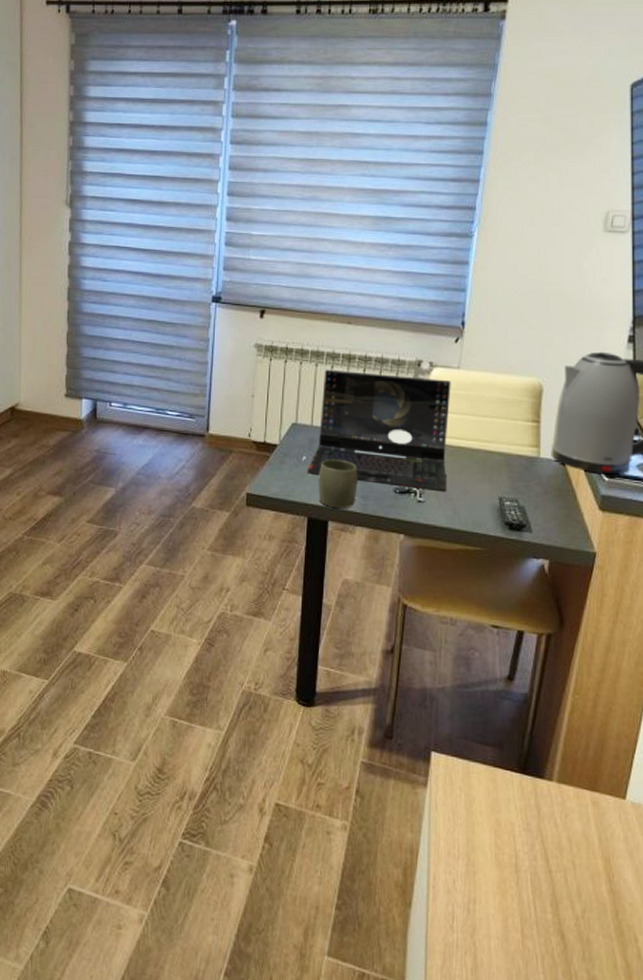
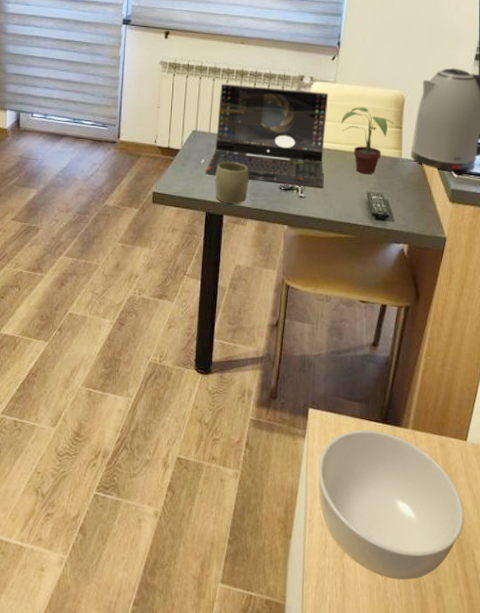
bowl: none [443,780,624,966] -> present [318,430,465,580]
potted plant: none [466,397,530,476] -> present [341,107,394,174]

